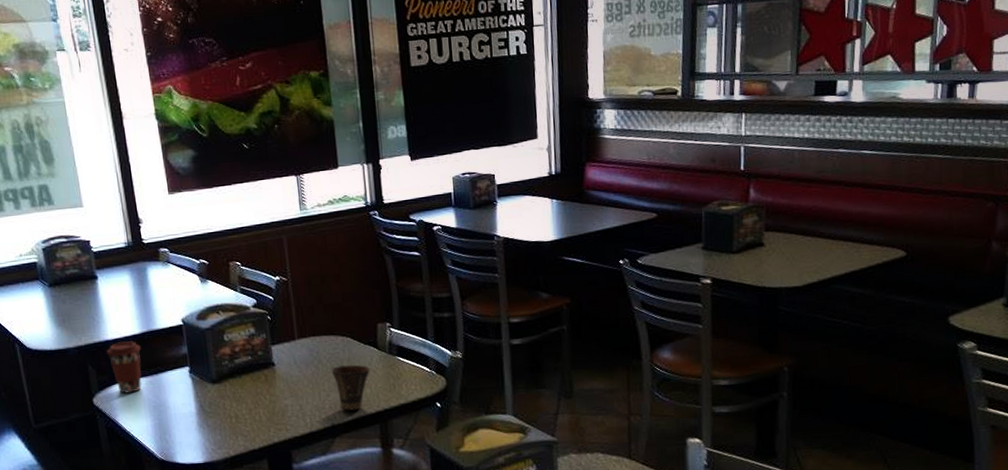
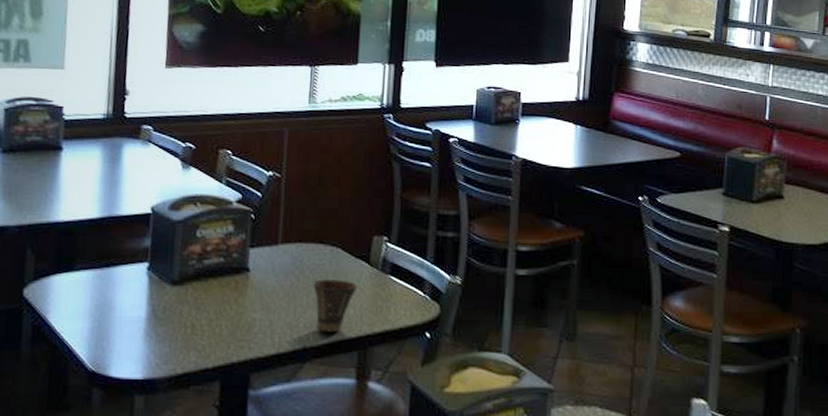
coffee cup: present [106,341,142,395] -> none [52,225,97,288]

